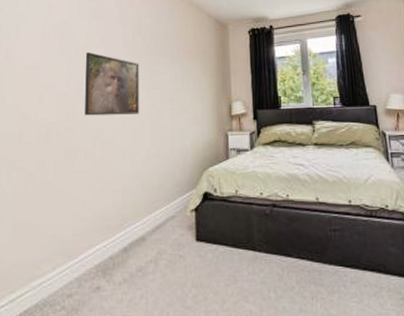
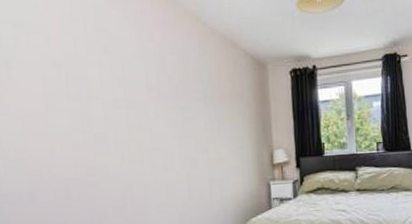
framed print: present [85,52,139,116] -> none [100,96,172,170]

